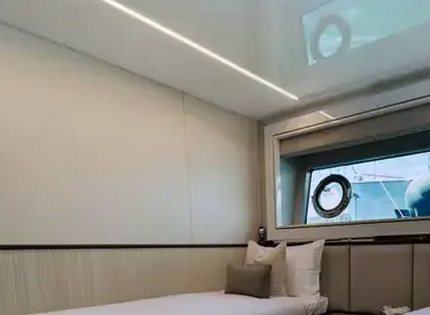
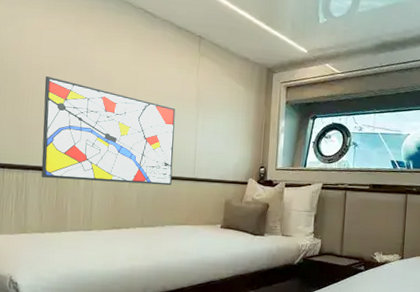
wall art: none [26,148,170,257] -> present [41,75,176,186]

